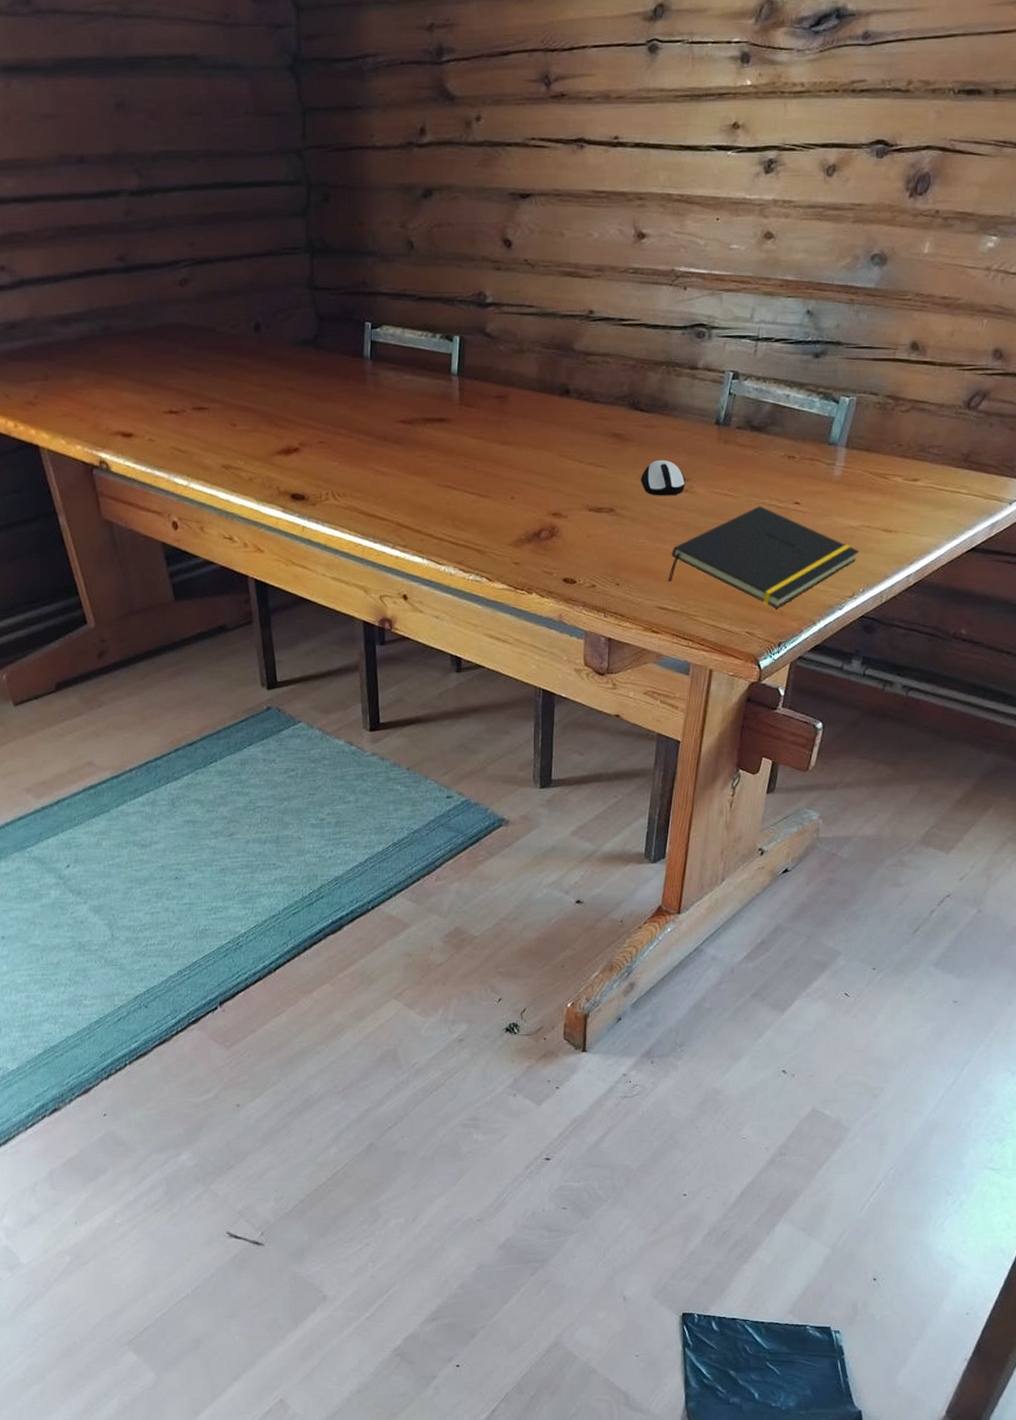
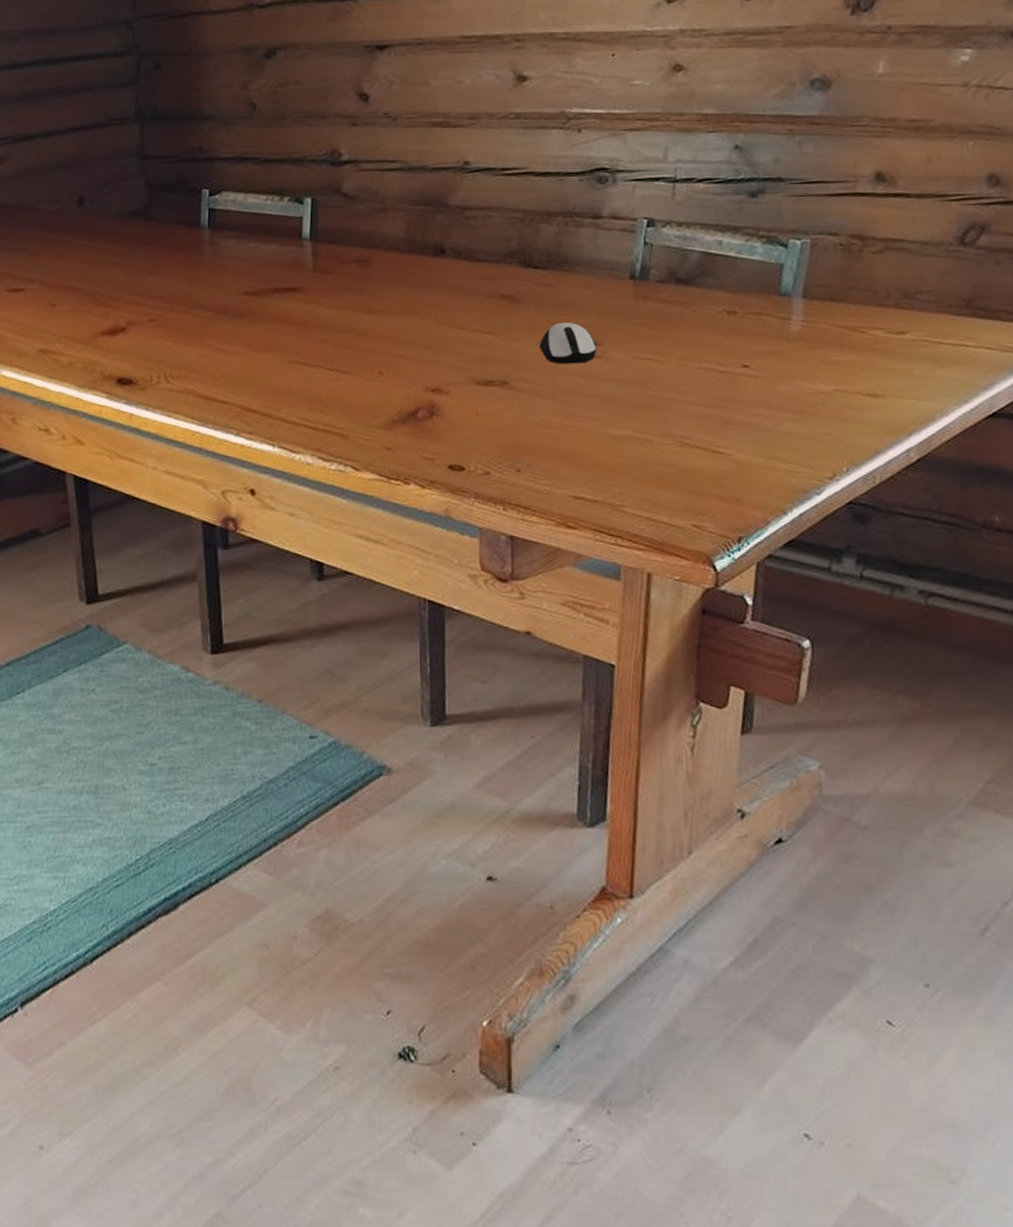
notepad: present [667,506,860,609] -> none [582,371,837,495]

